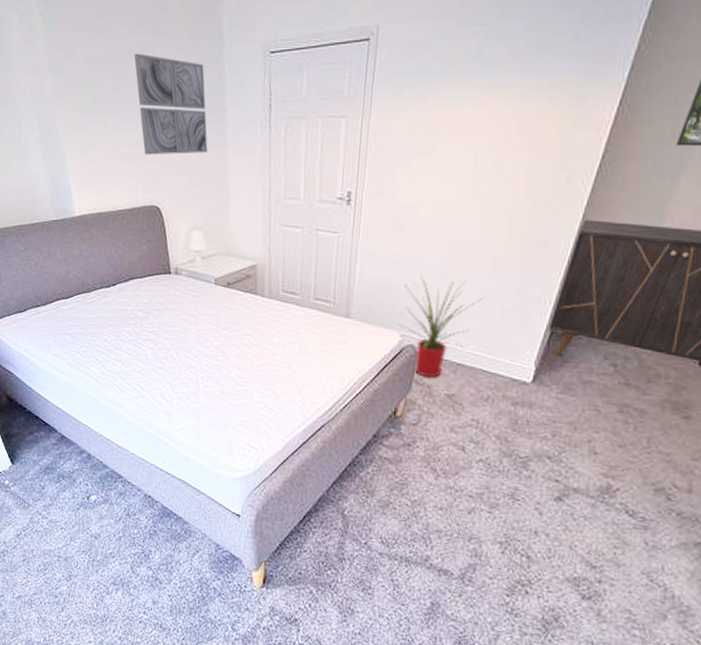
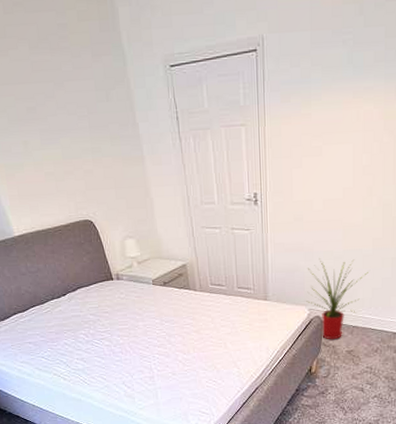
wall art: present [134,53,208,155] -> none [41,71,128,173]

